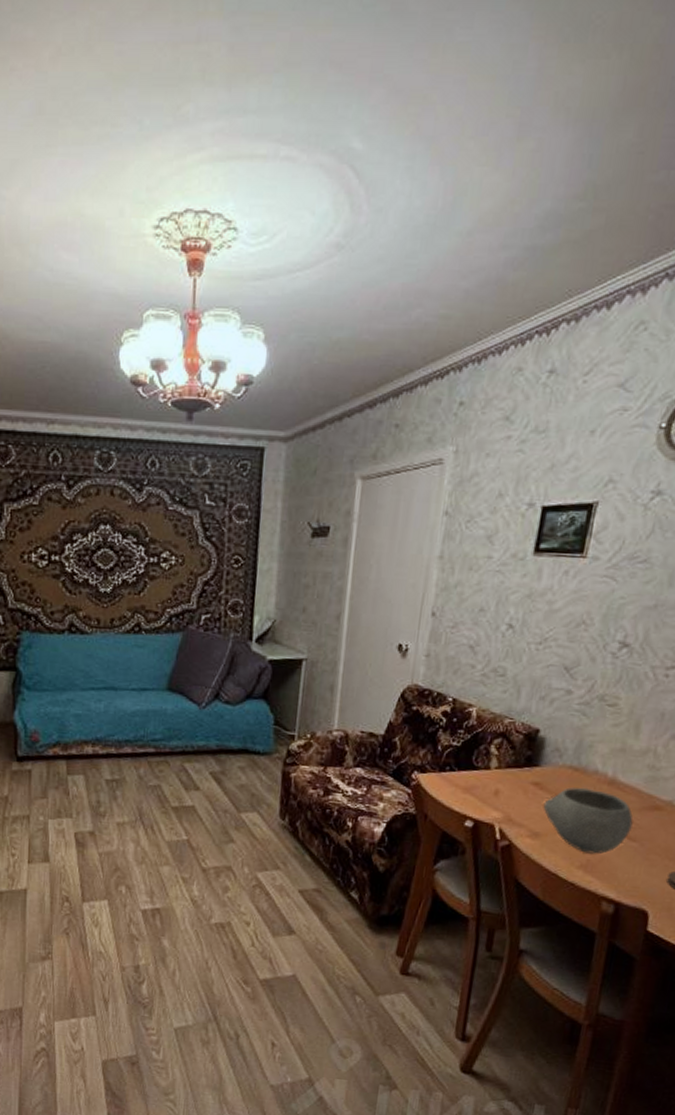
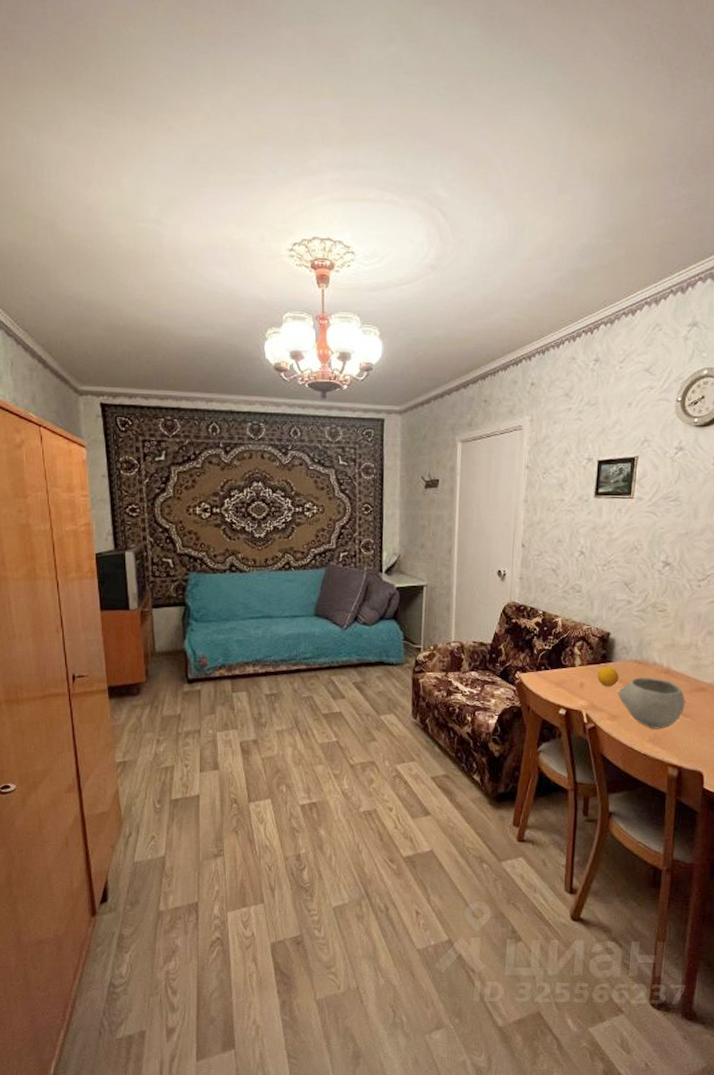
fruit: none [518,771,547,797] -> present [597,666,619,686]

